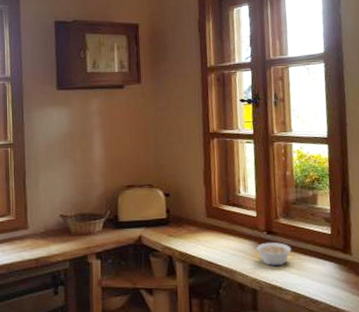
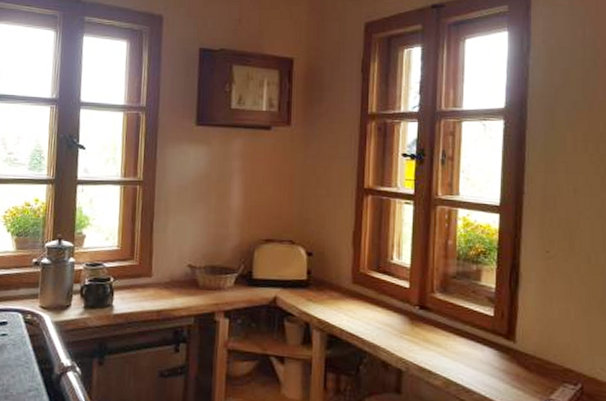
legume: present [255,242,292,266] -> none [405,319,447,346]

